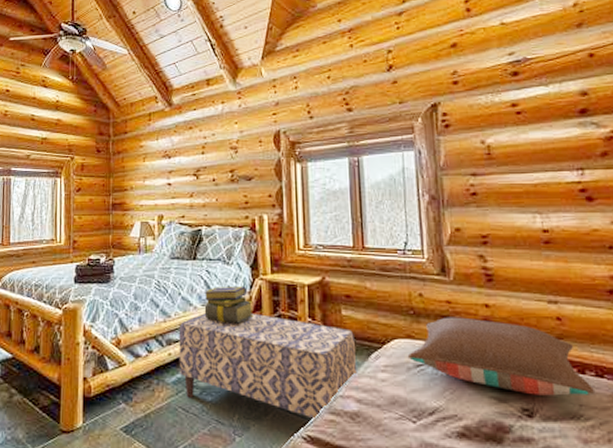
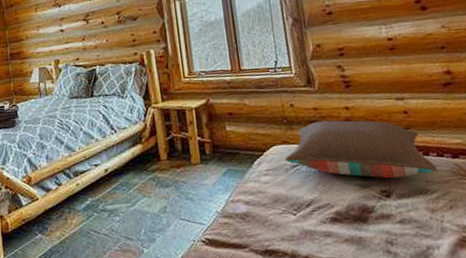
bench: present [179,313,356,421] -> none [83,138,243,225]
stack of books: present [204,286,254,324] -> none [103,115,150,151]

